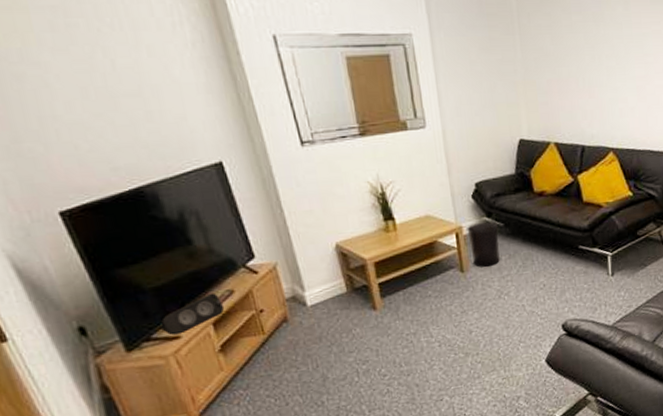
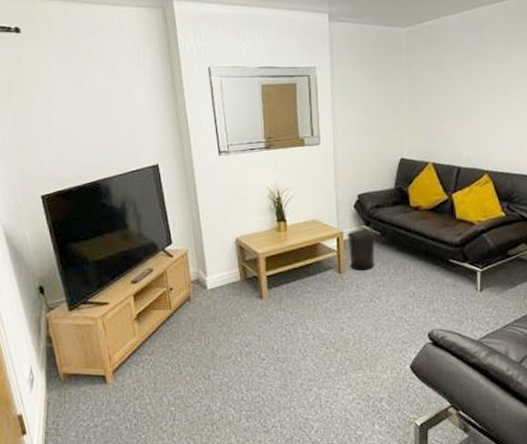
speaker: present [158,293,225,335] -> none [94,270,144,301]

